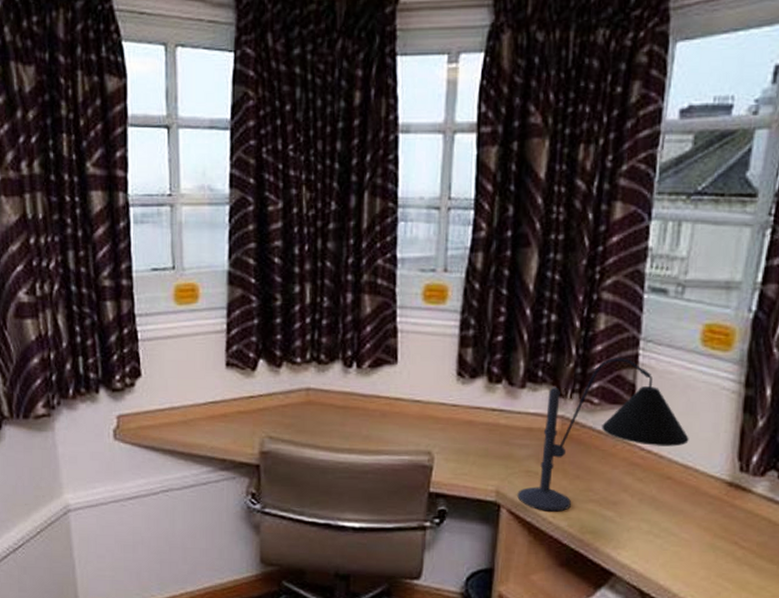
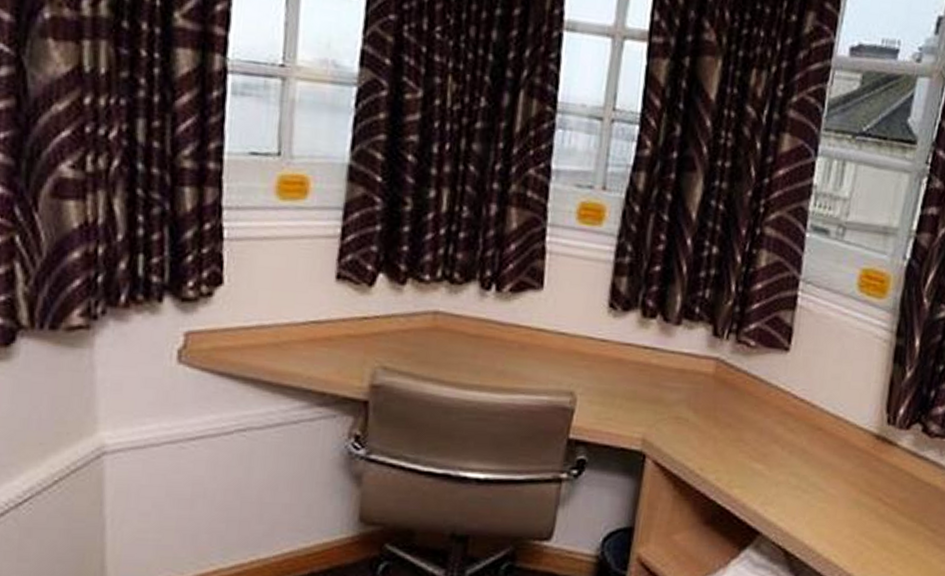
desk lamp: present [517,358,689,512] -> none [664,298,841,464]

